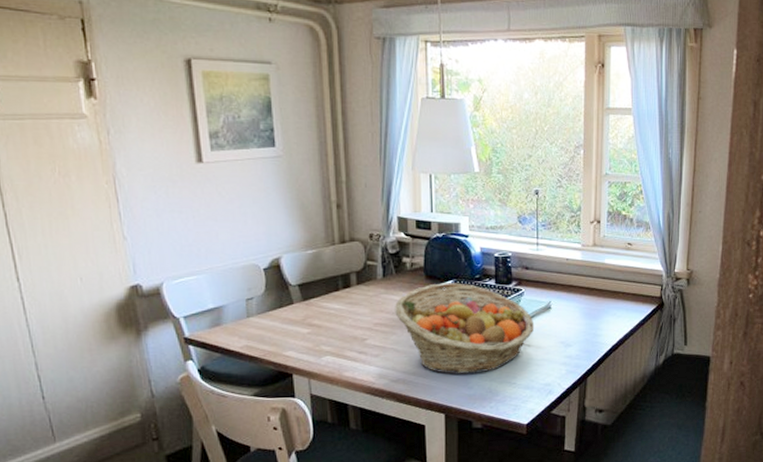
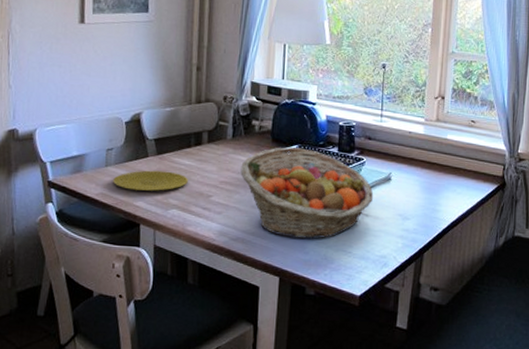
plate: none [257,317,341,340] -> present [113,170,189,191]

